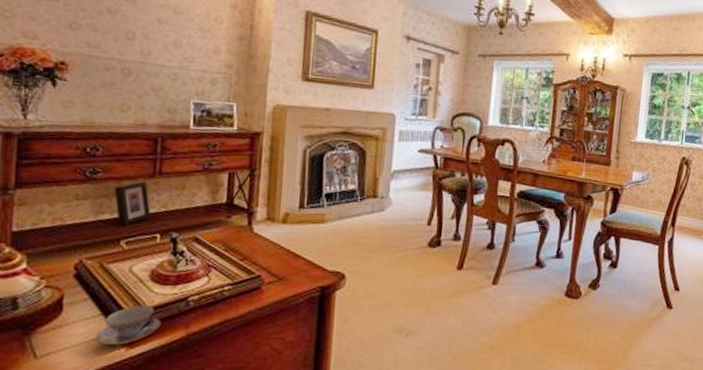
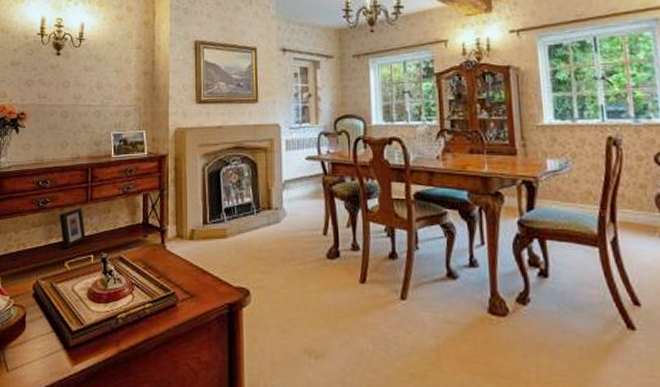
teacup: present [95,305,162,346] -> none [49,323,98,362]

